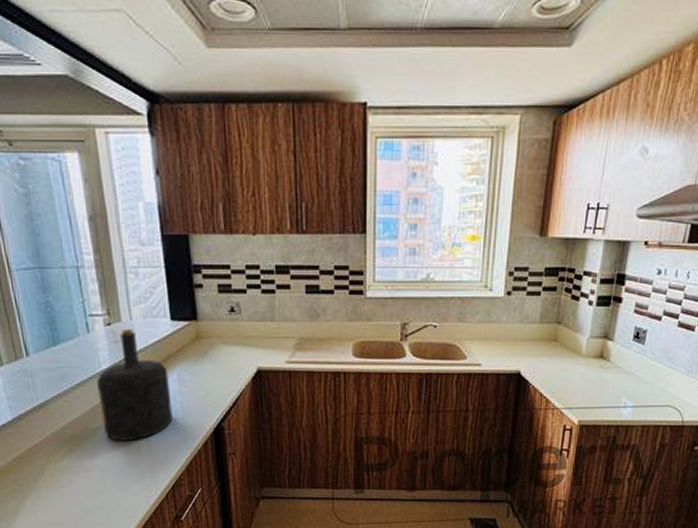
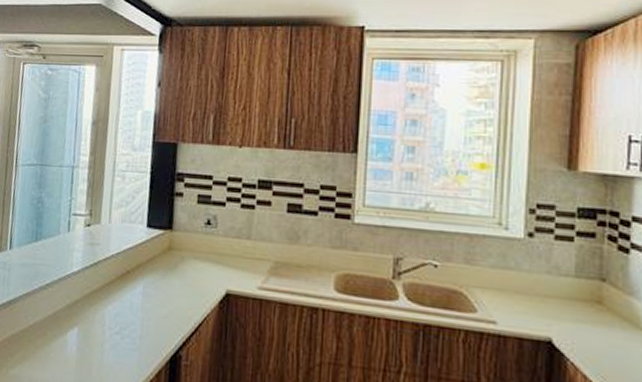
bottle: present [97,329,173,441] -> none [60,232,135,357]

